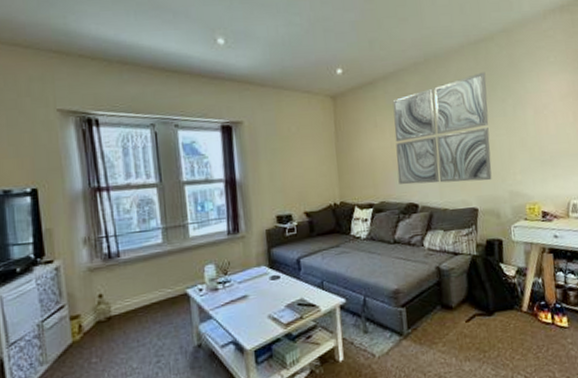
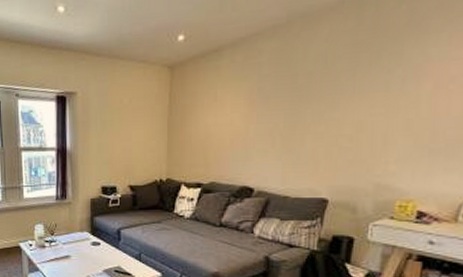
wall art: present [392,72,492,185] -> none [234,34,370,169]

